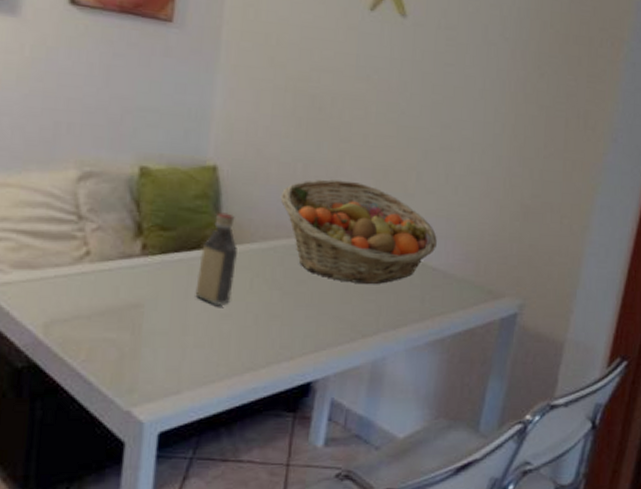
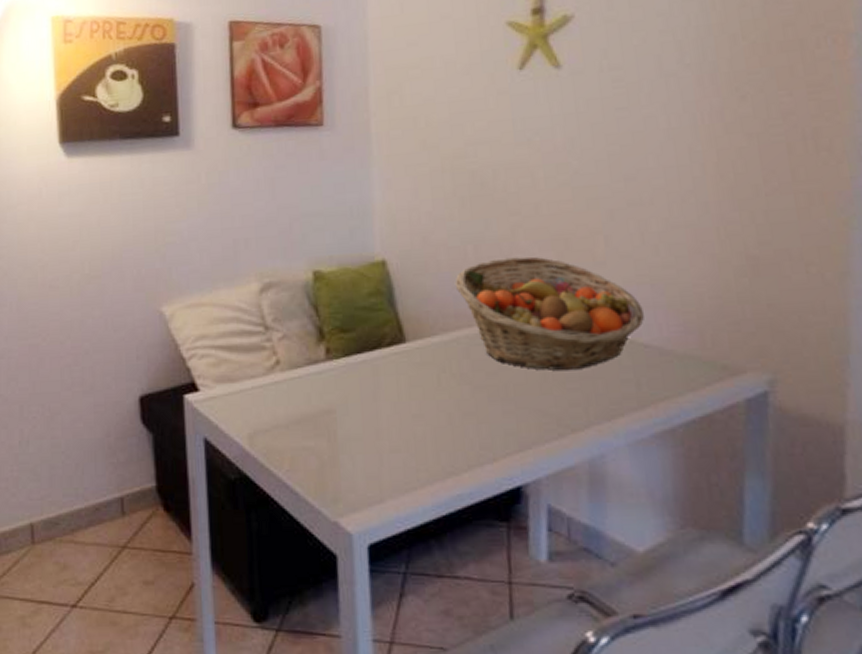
bottle: present [195,212,238,307] -> none [382,307,421,407]

